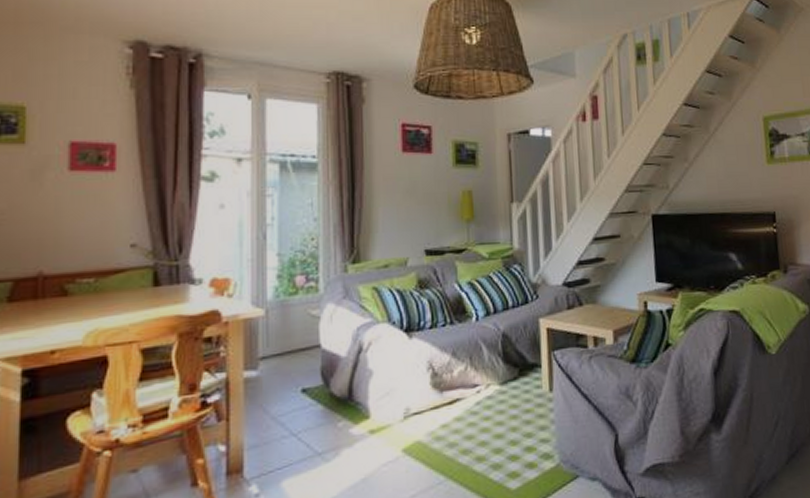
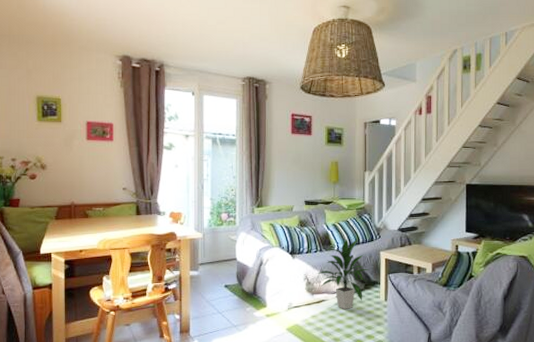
indoor plant: none [446,300,525,412] -> present [317,238,369,310]

